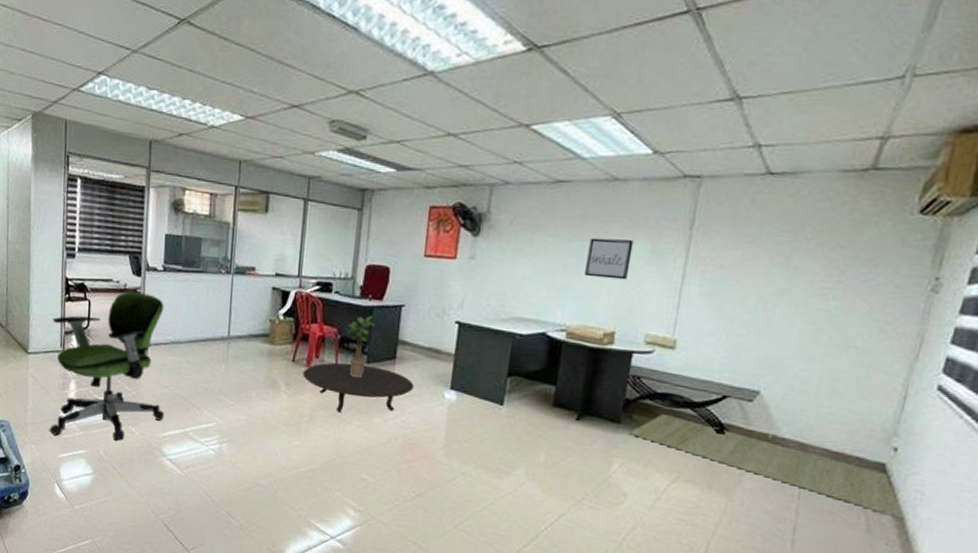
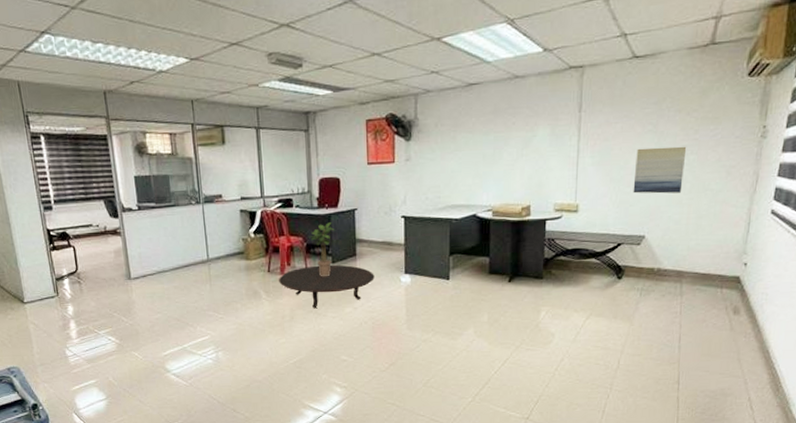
office chair: present [49,291,165,441] -> none [41,232,163,372]
wall art: present [585,237,634,280] -> none [501,126,537,163]
rug: present [628,413,907,521] -> none [550,265,757,317]
wall art: none [749,283,828,345] -> present [633,146,687,194]

